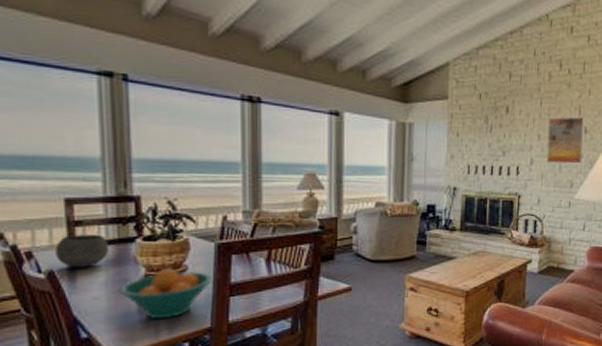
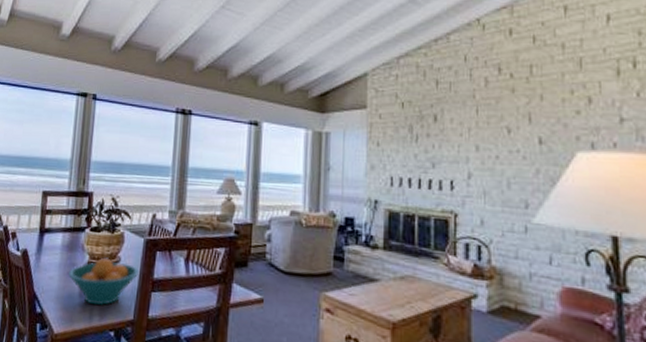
bowl: present [55,235,110,267] -> none [30,221,66,250]
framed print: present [546,117,584,164] -> none [489,125,539,181]

